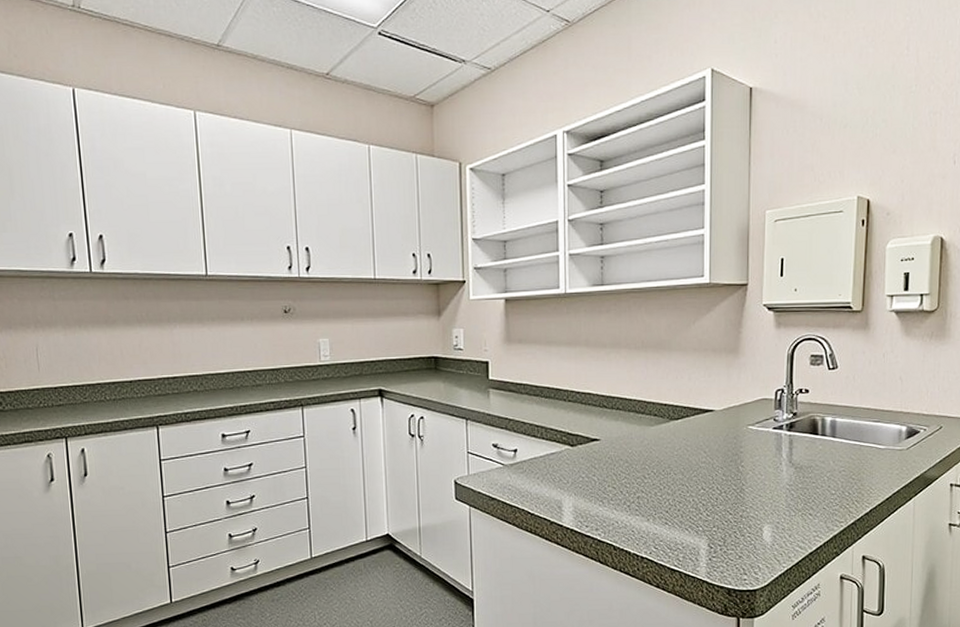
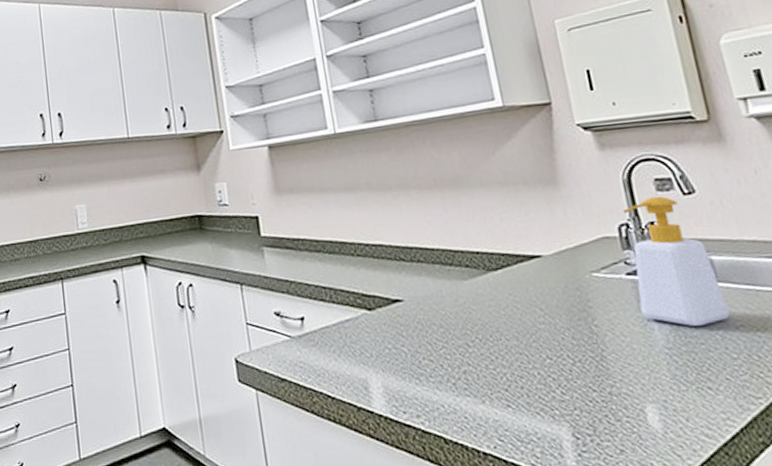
soap bottle: none [776,369,838,470] -> present [622,196,730,327]

